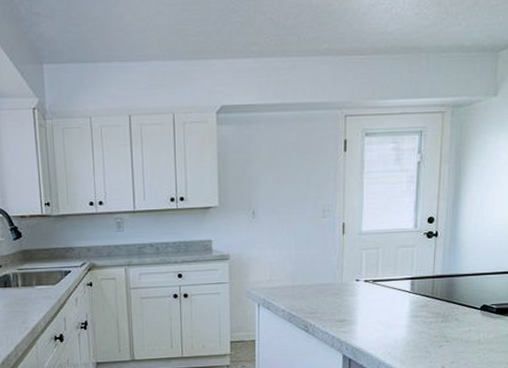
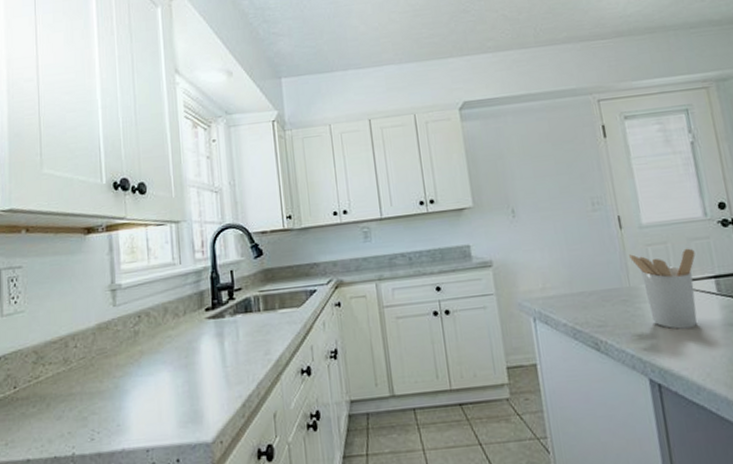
utensil holder: none [346,254,400,318] -> present [629,248,697,330]

